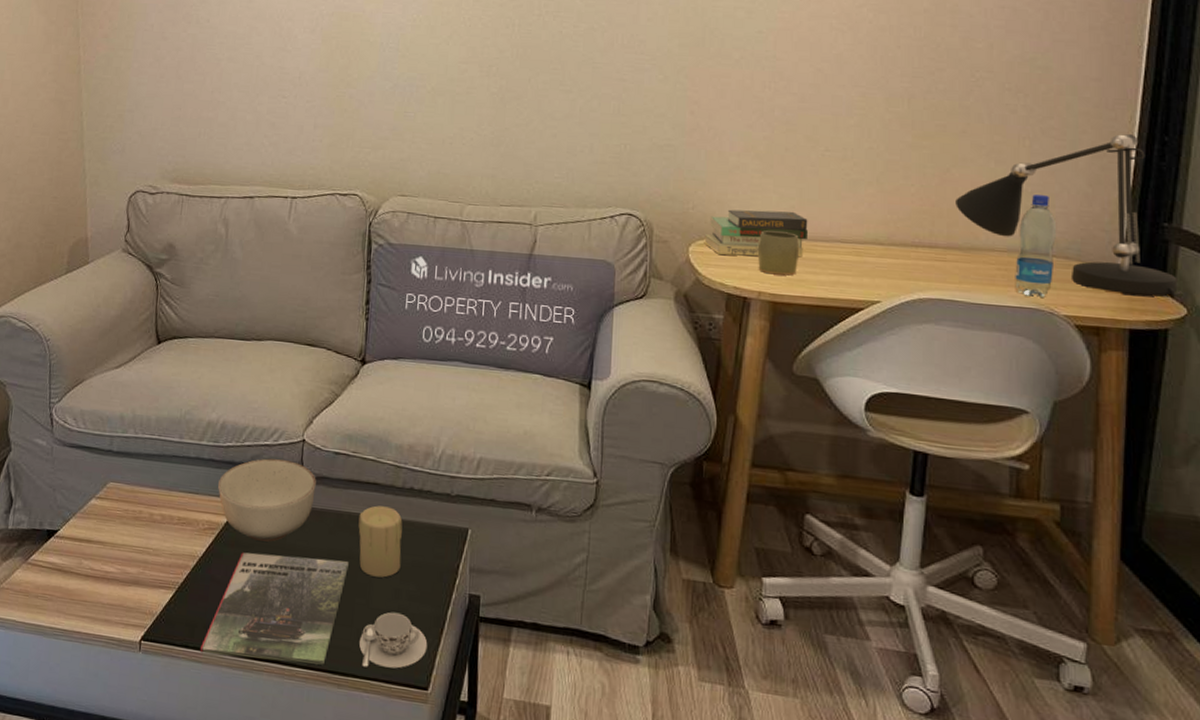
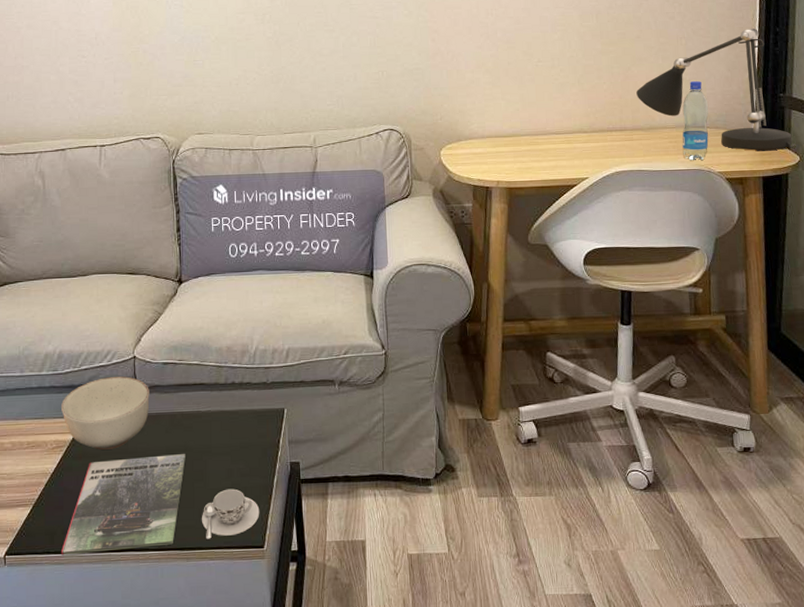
candle: present [358,505,403,578] -> none [190,401,230,462]
books: present [704,209,808,258] -> none [451,113,531,155]
mug: present [757,230,800,276] -> none [493,130,526,166]

